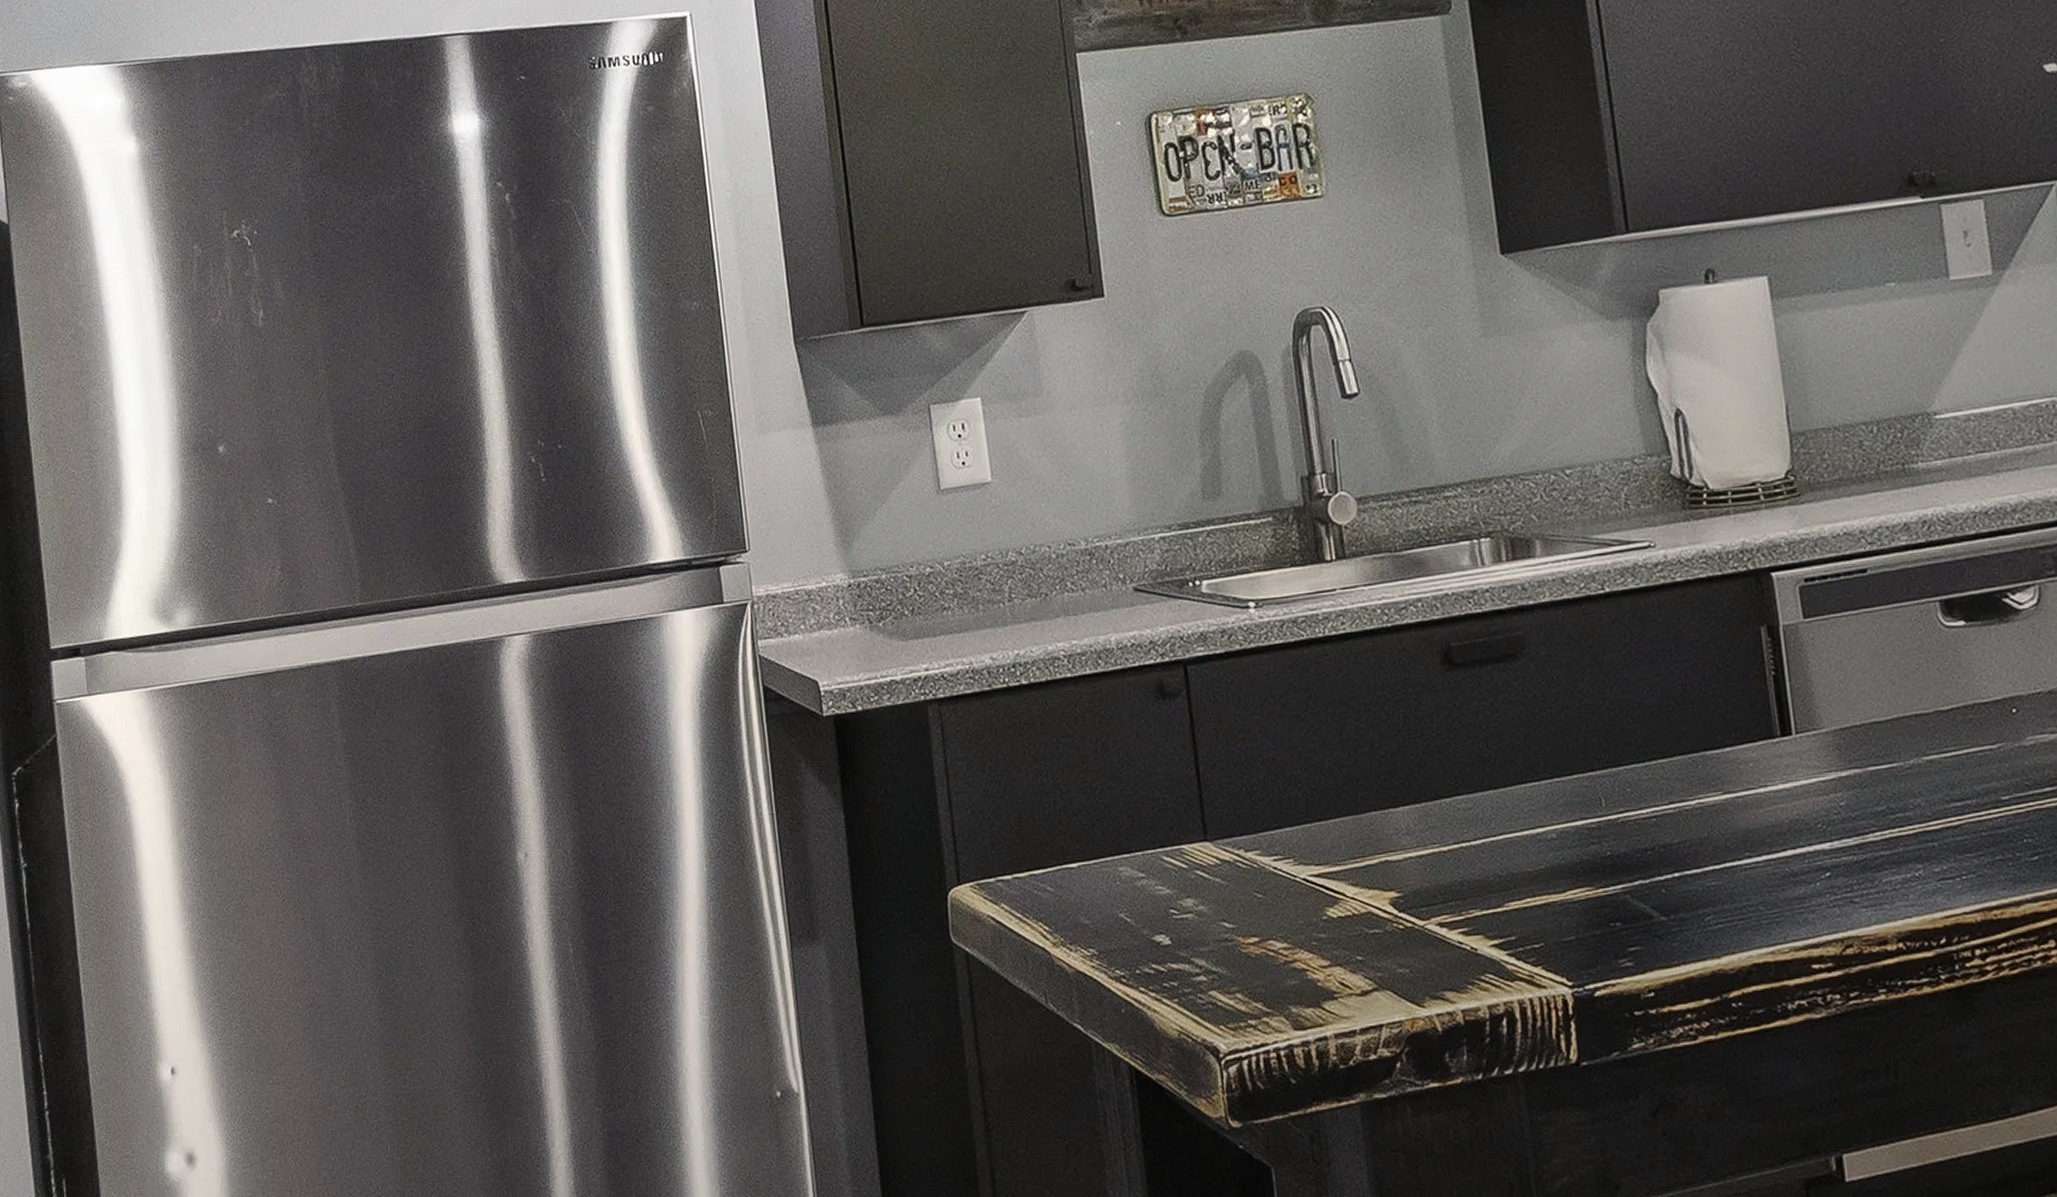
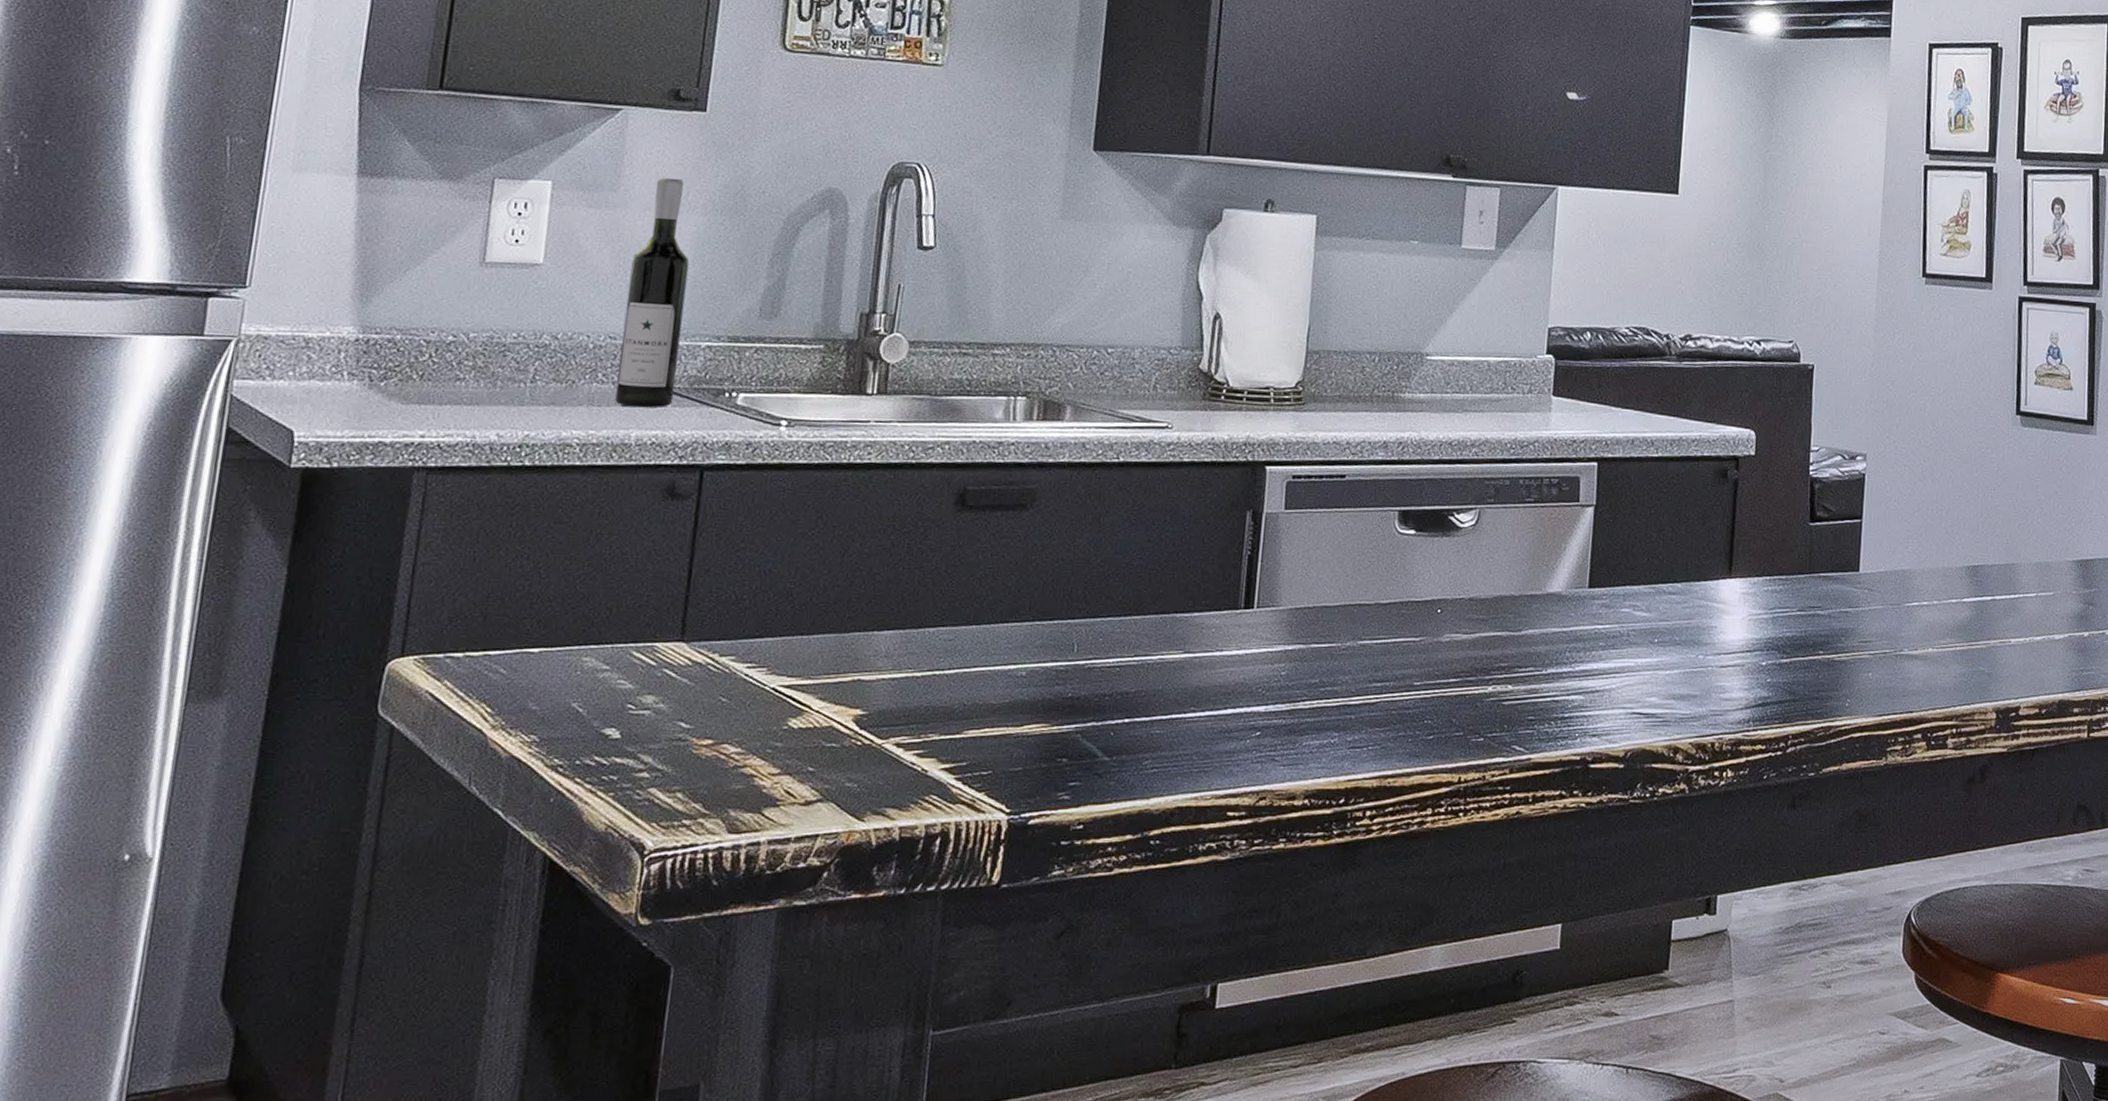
bottle: none [1070,370,1142,611] -> present [615,177,690,408]

